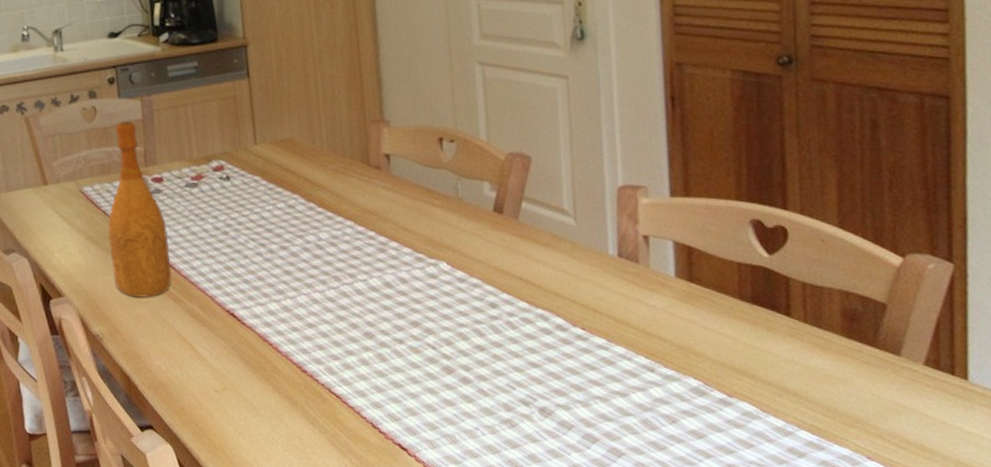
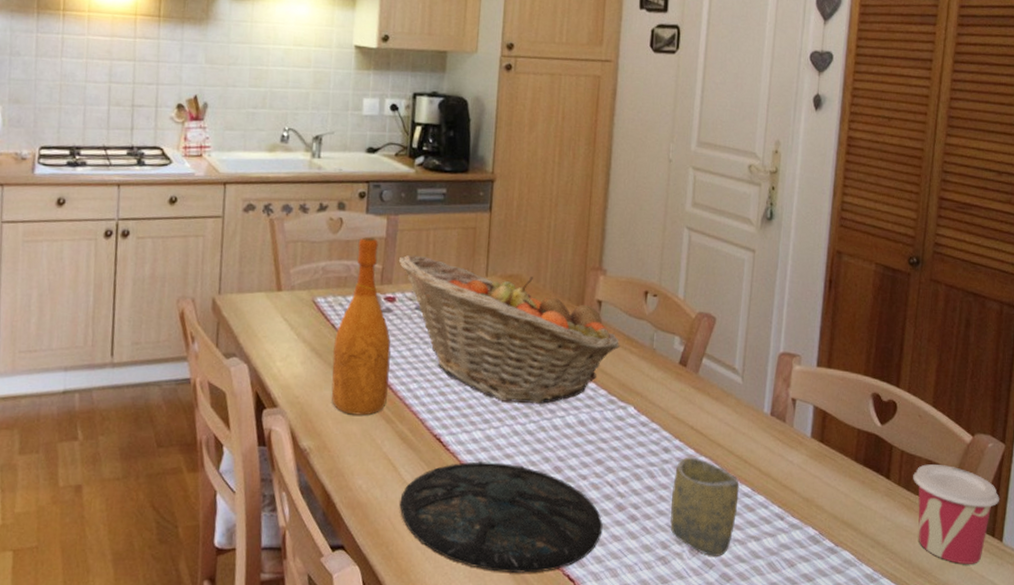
fruit basket: none [159,132,419,270] -> present [398,255,620,404]
plate: none [202,333,432,444] -> present [399,461,603,573]
cup: none [508,310,593,416] -> present [670,457,739,556]
cup: none [823,295,955,409] -> present [913,464,999,564]

